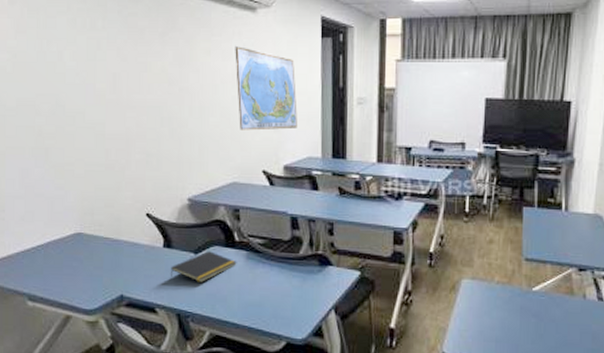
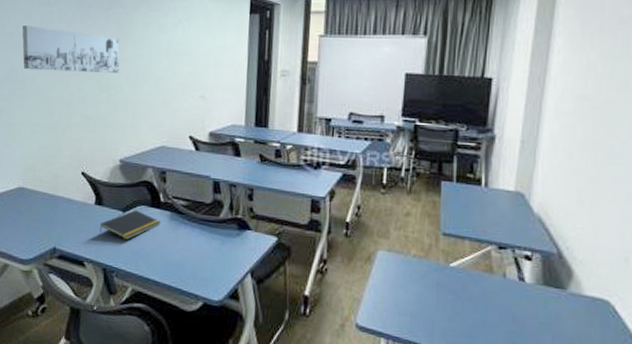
wall art: none [66,53,181,105] -> present [22,25,120,73]
world map: present [235,45,297,131] -> none [170,20,224,99]

